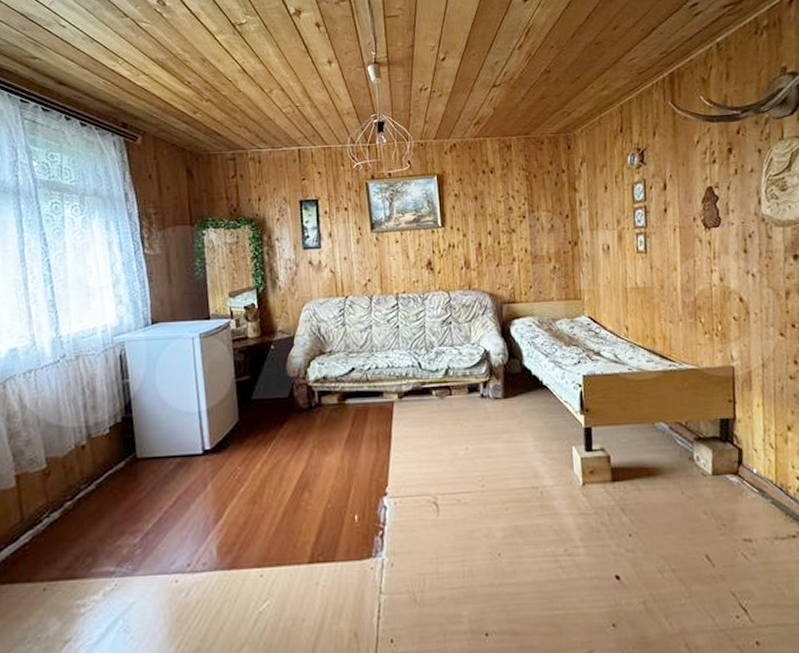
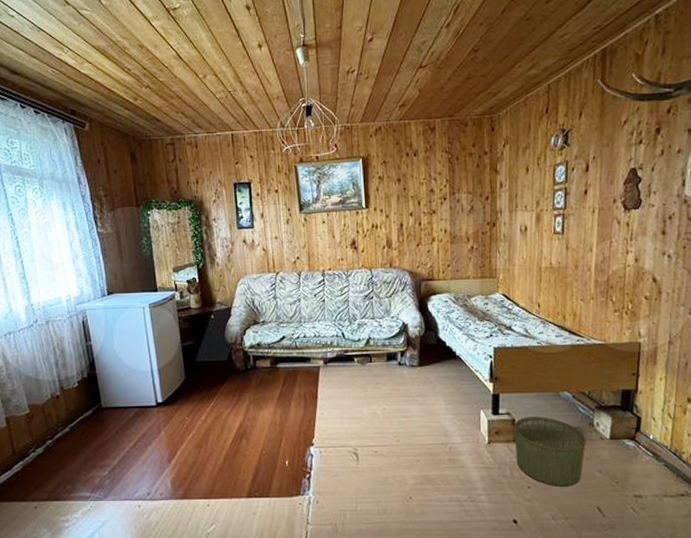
basket: none [609,451,688,533] -> present [513,416,586,487]

